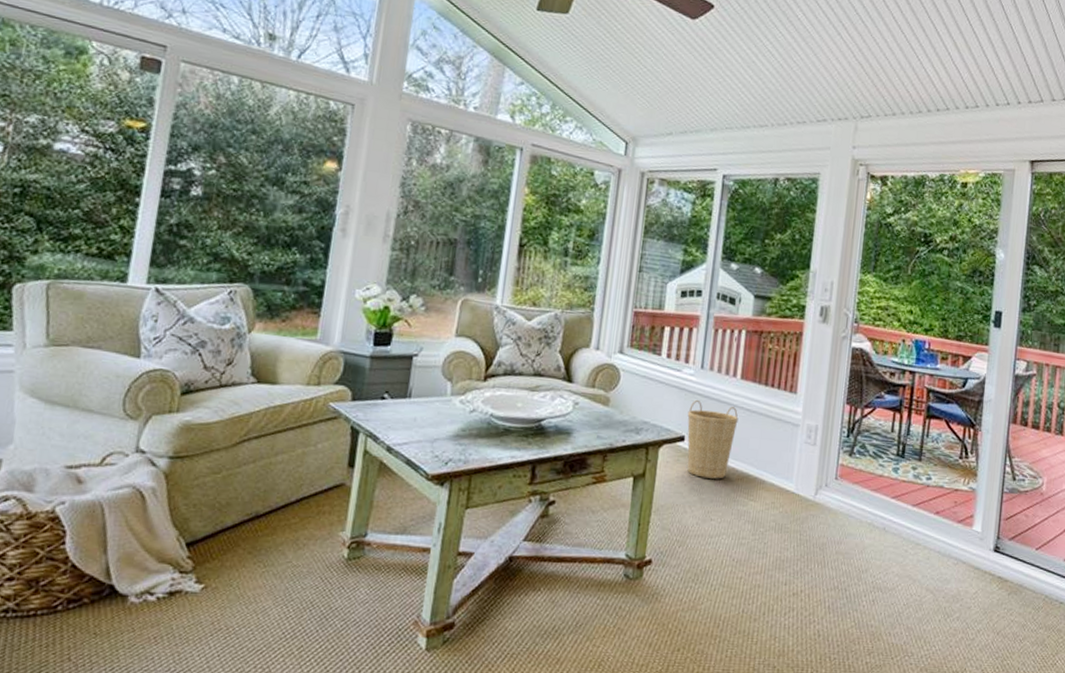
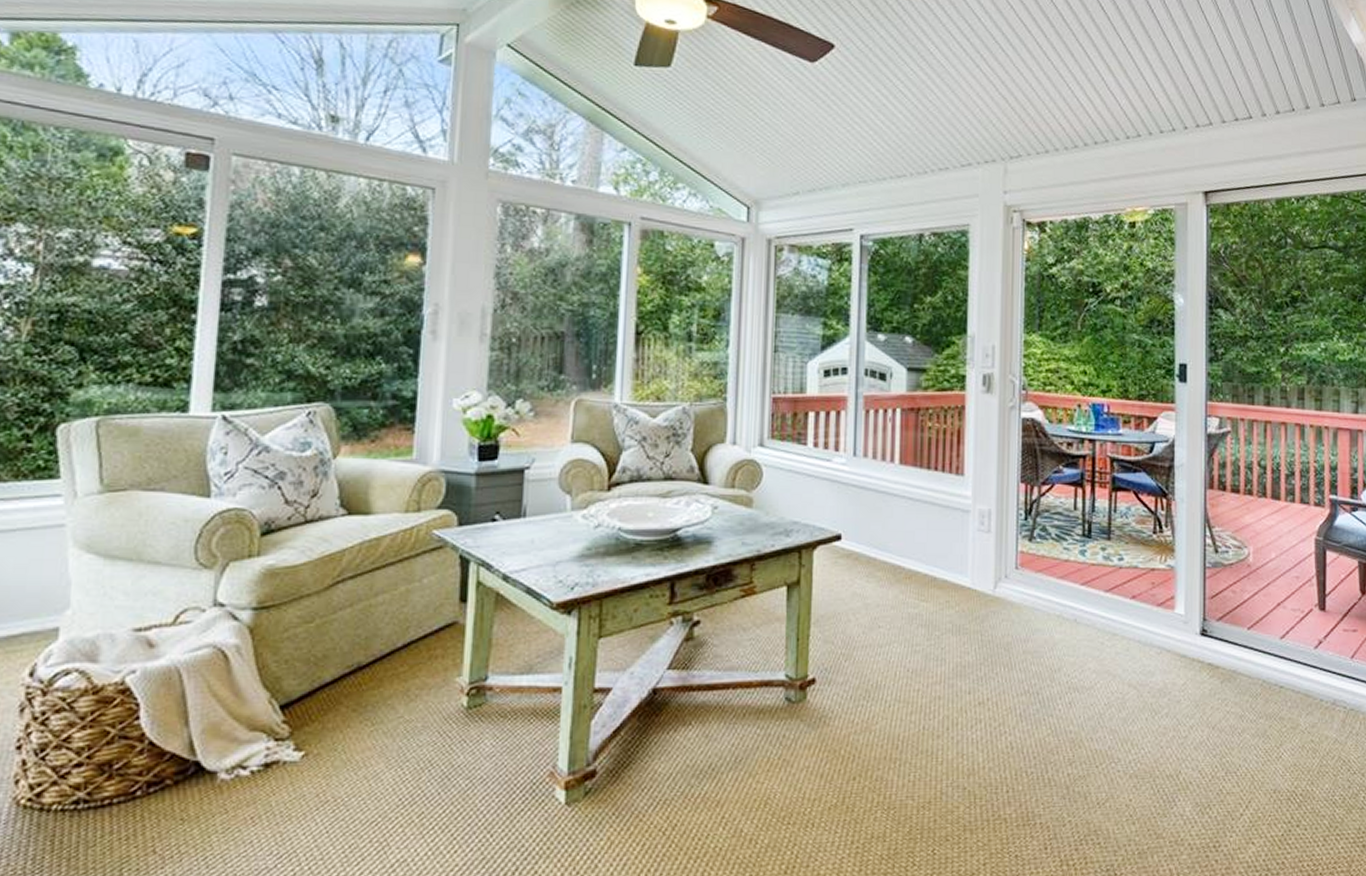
basket: present [687,399,739,479] -> none [842,491,901,580]

